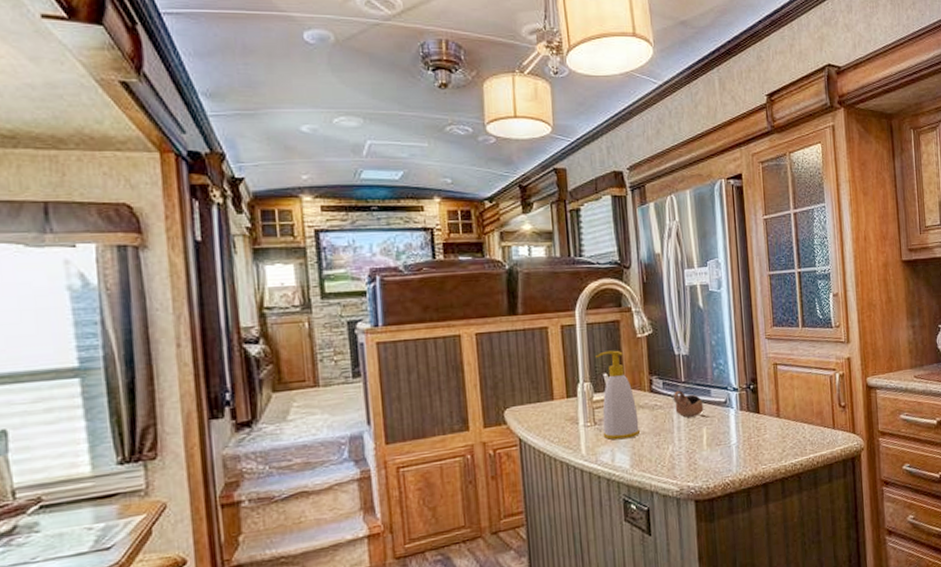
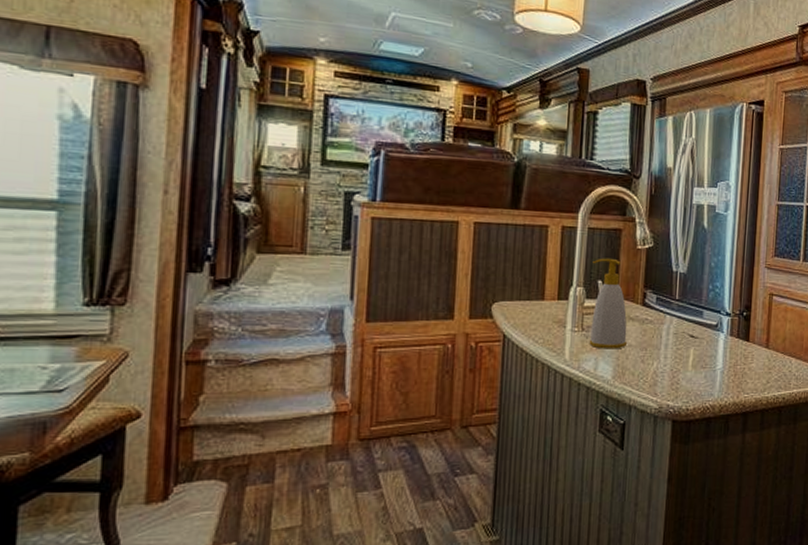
cup: present [673,390,704,418] -> none [664,307,694,336]

